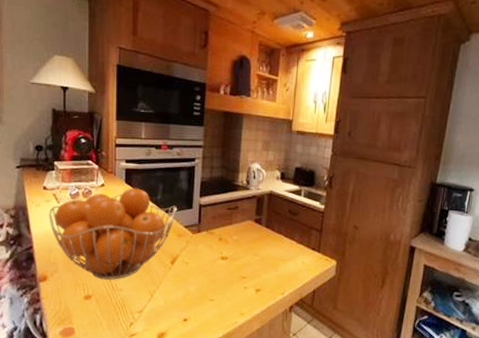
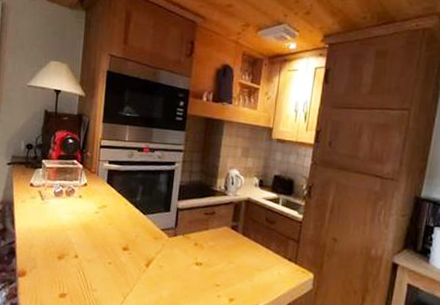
fruit basket: present [49,188,177,280] -> none [32,188,155,280]

